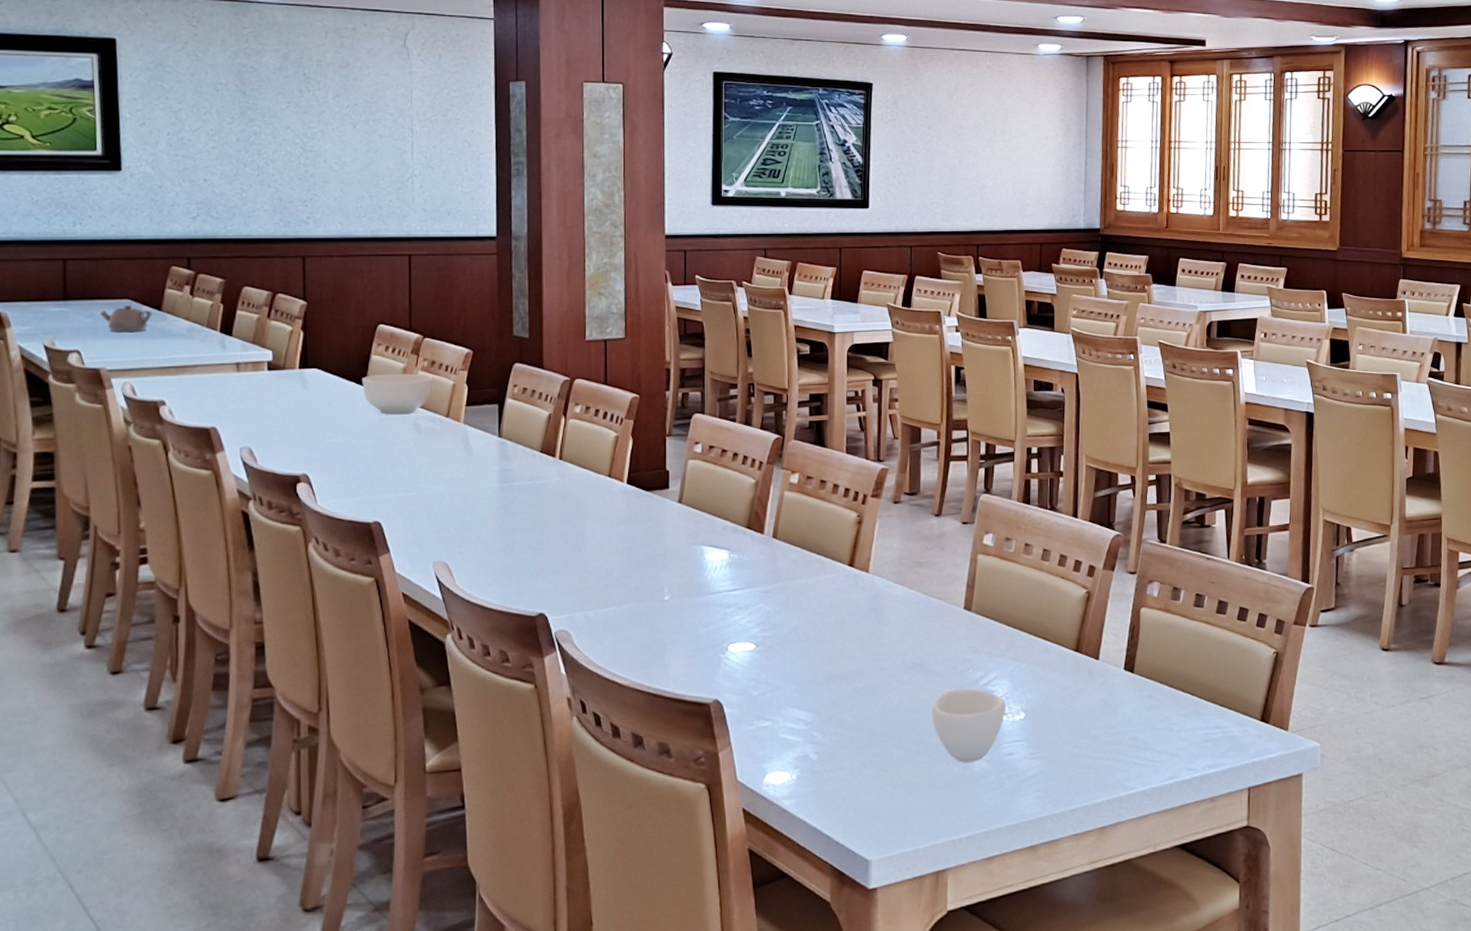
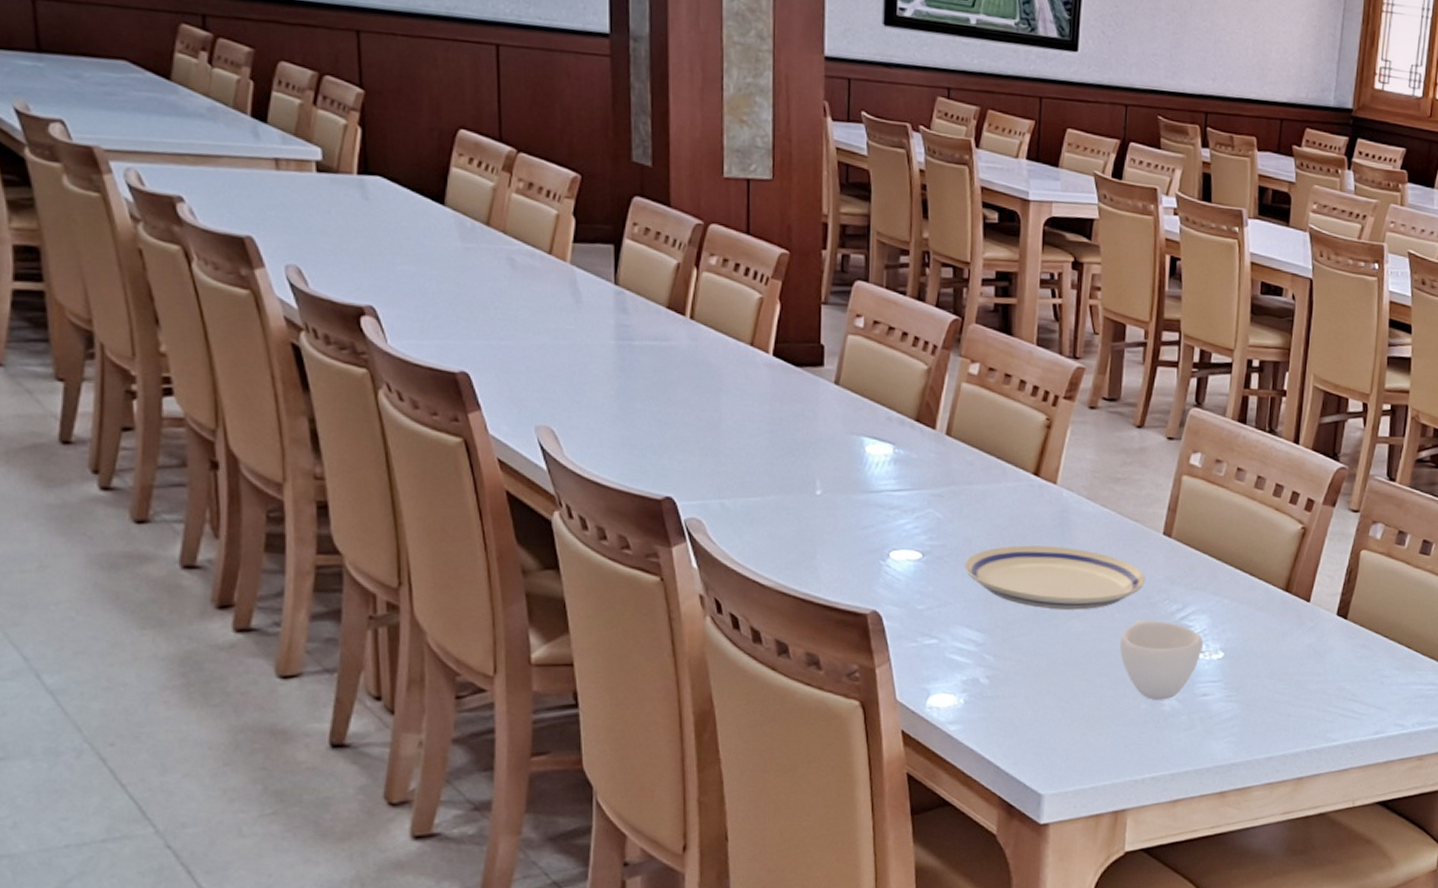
teapot: present [100,304,152,333] -> none [88,67,159,106]
bowl: present [362,373,434,415] -> none [439,192,532,245]
plate: none [792,628,952,685] -> present [964,545,1146,610]

